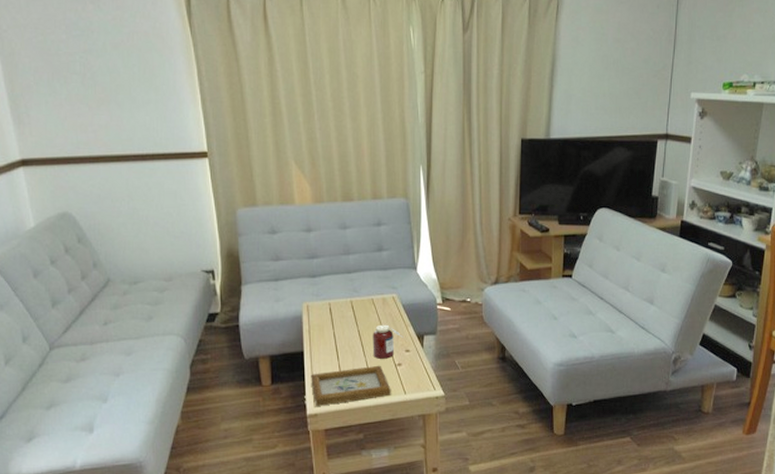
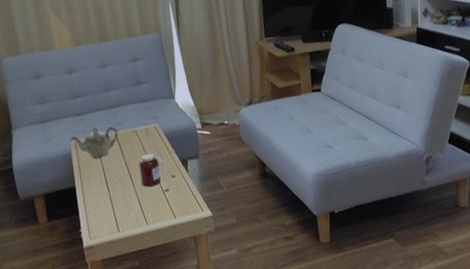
teapot: none [302,291,354,323] -> present [70,126,118,158]
picture frame: present [311,365,391,406] -> none [84,193,162,238]

